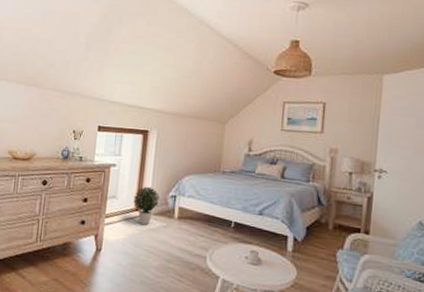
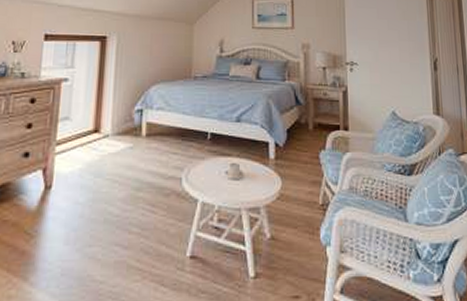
potted plant: present [133,186,160,226] -> none [91,101,124,149]

